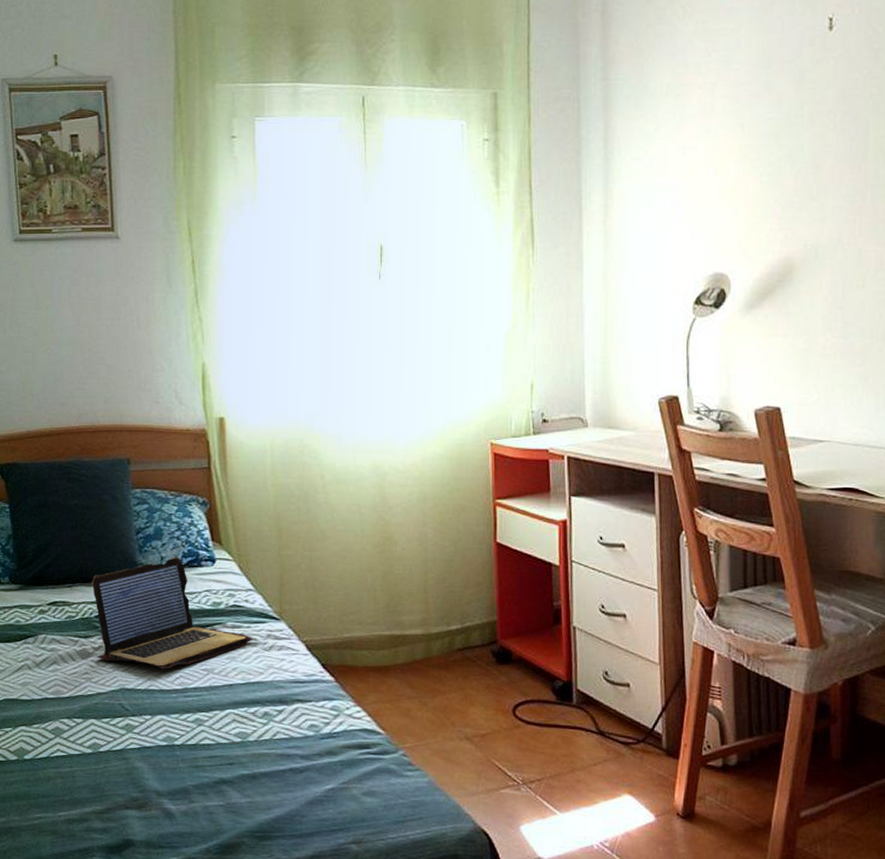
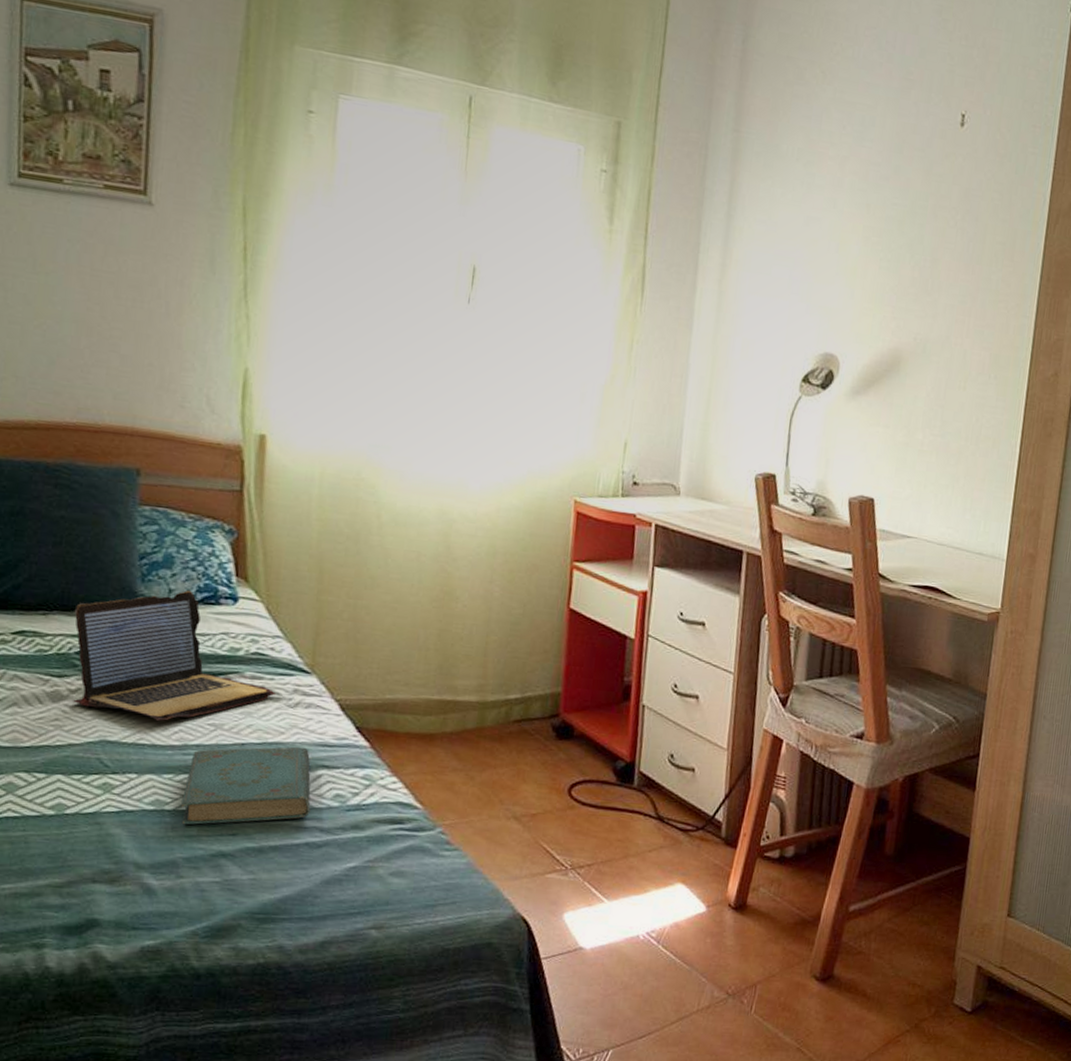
book: none [187,684,291,757] -> present [181,746,311,825]

